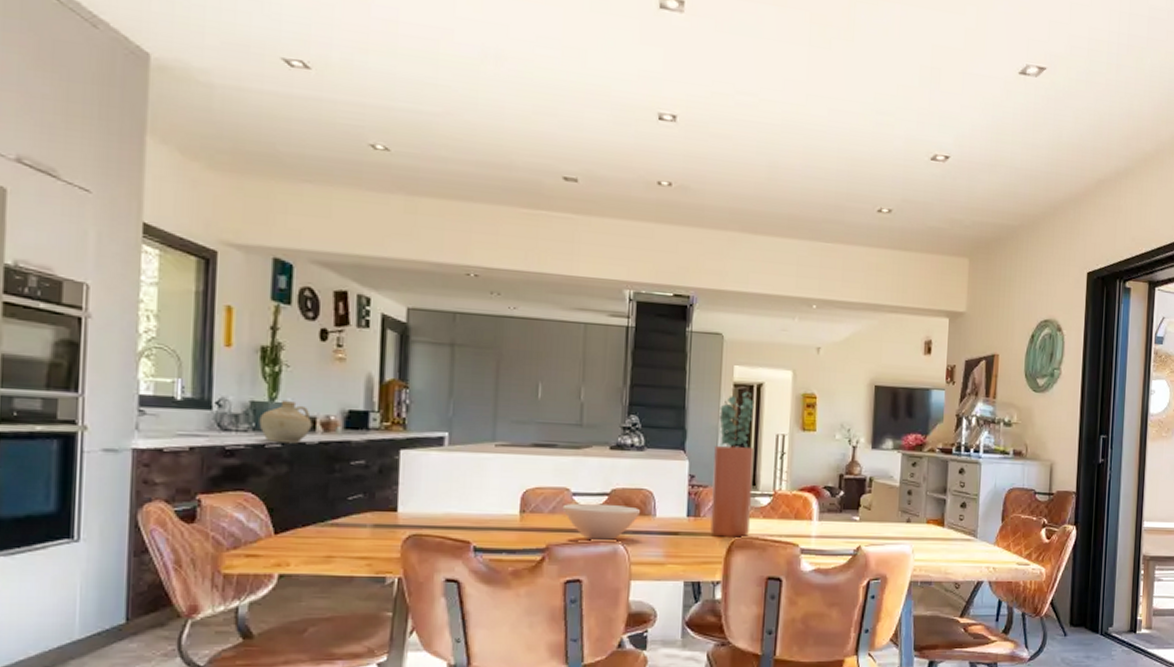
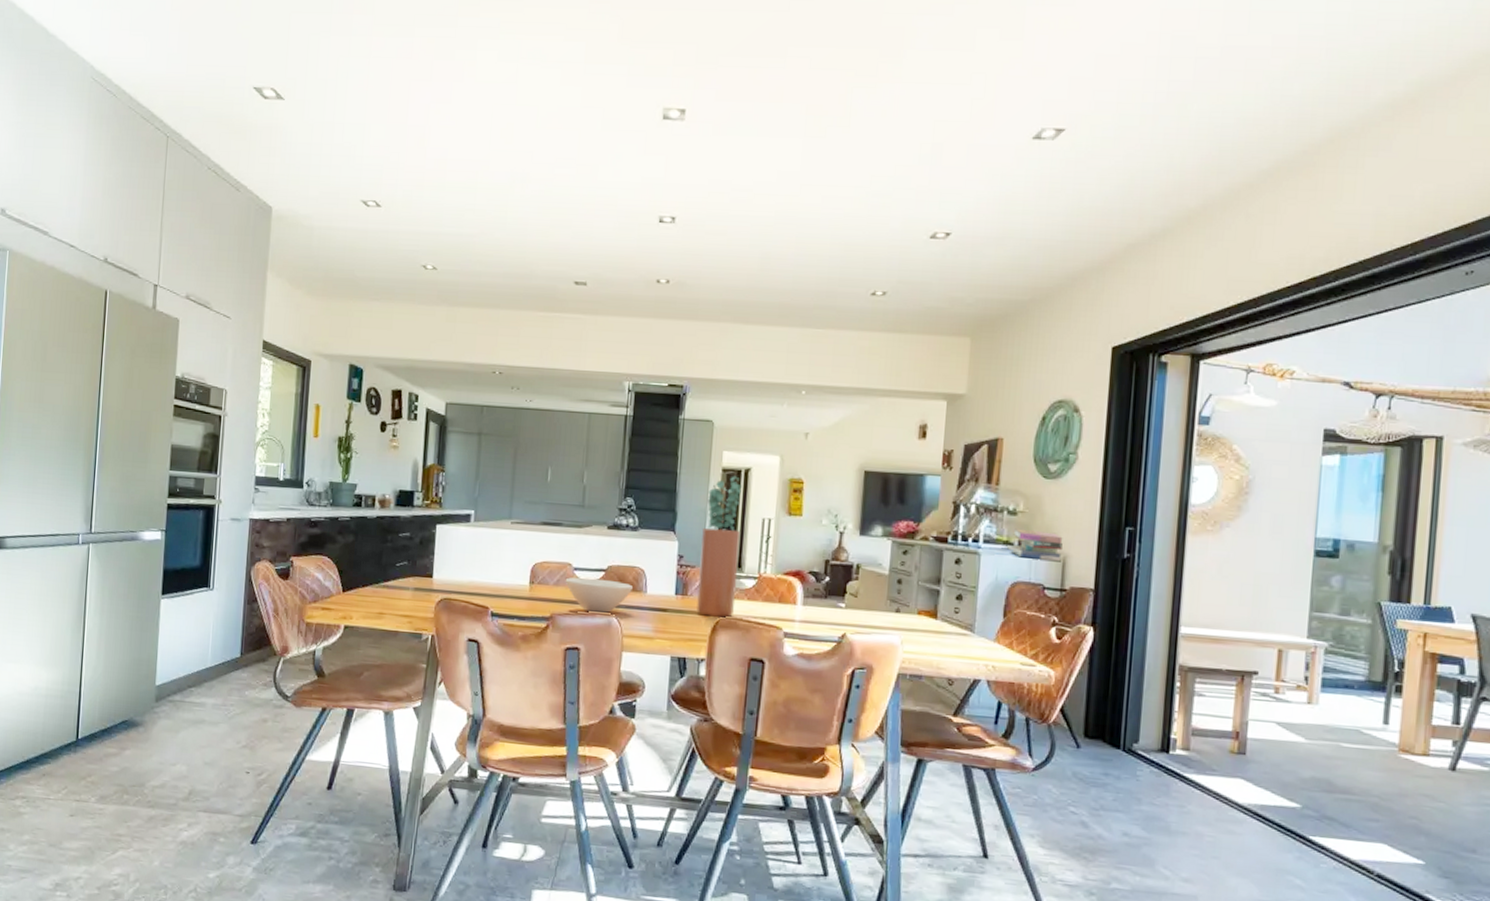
ceramic jug: present [259,399,312,444] -> none [335,480,373,518]
books: none [1003,438,1050,469] -> present [1006,528,1063,562]

